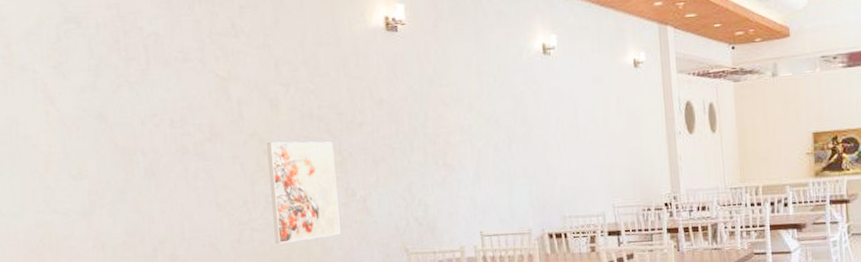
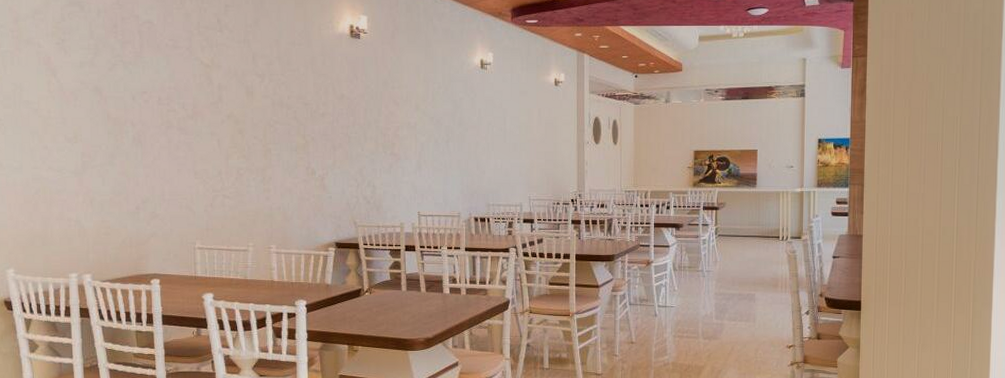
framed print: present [266,141,341,244] -> none [241,124,300,210]

